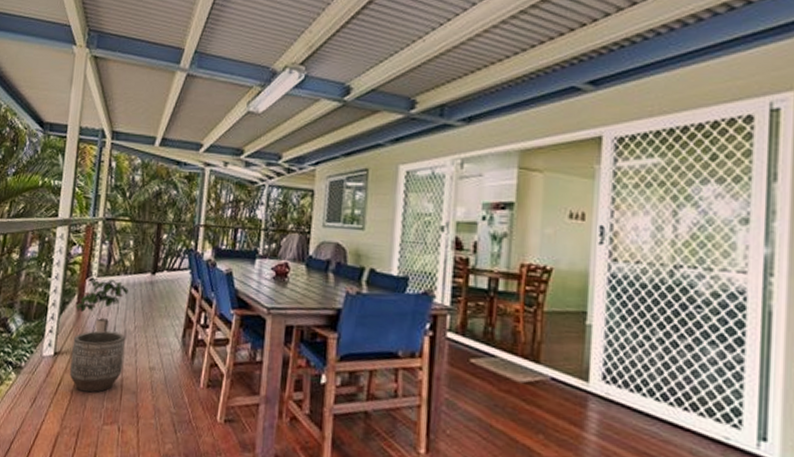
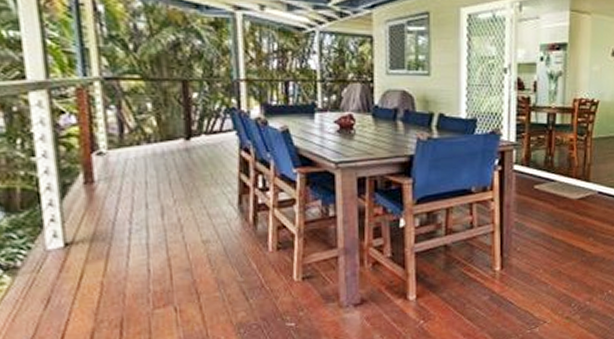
planter: present [70,330,125,393] -> none [89,210,167,280]
potted plant: present [76,279,128,333] -> none [85,150,157,214]

